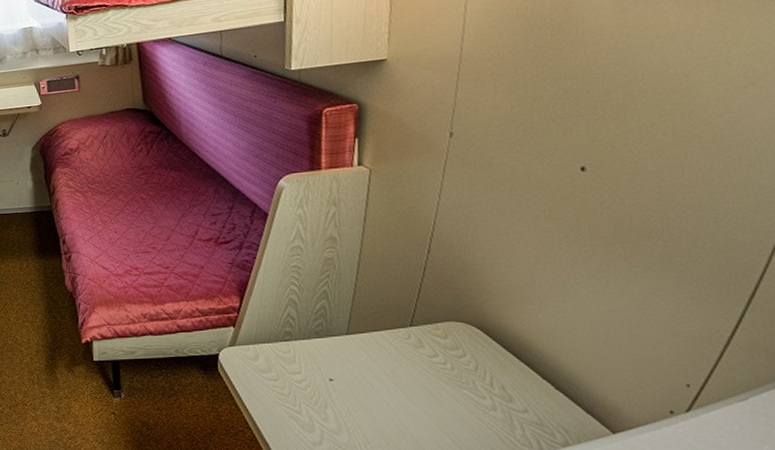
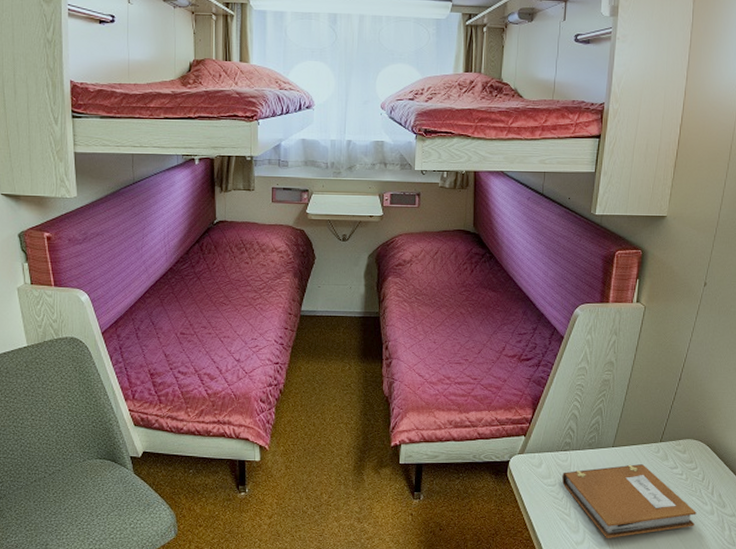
notebook: none [286,353,472,438] -> present [562,464,697,538]

